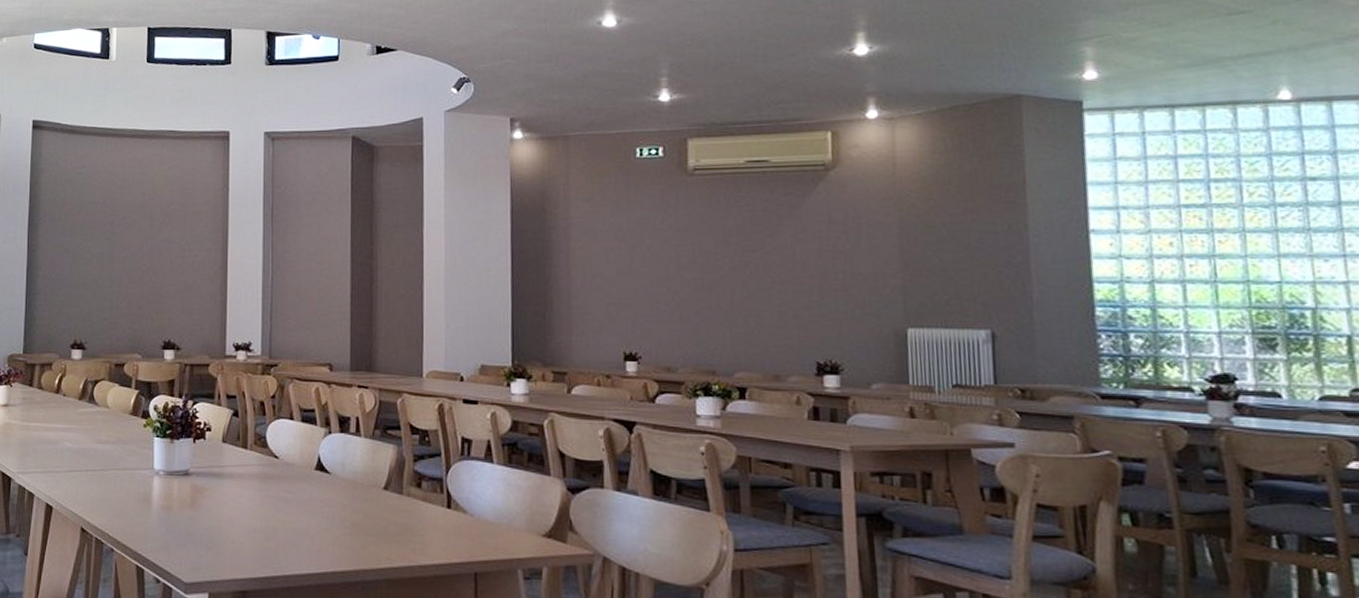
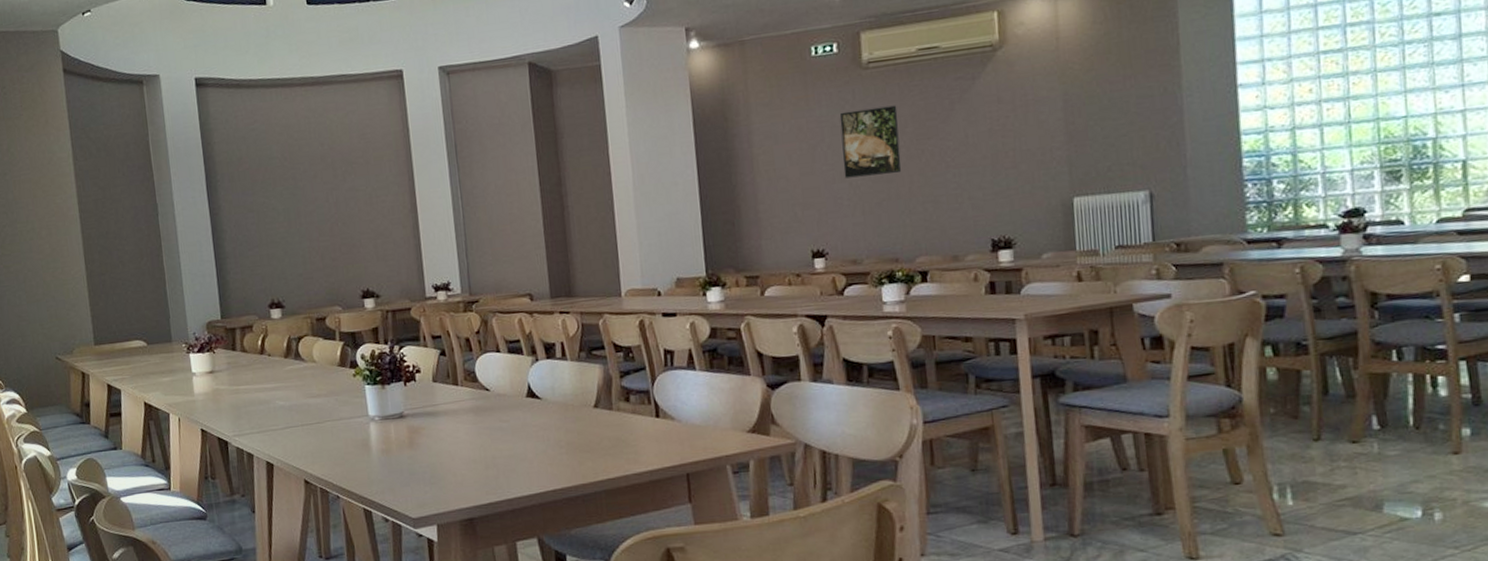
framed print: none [661,214,724,284] -> present [839,105,902,179]

